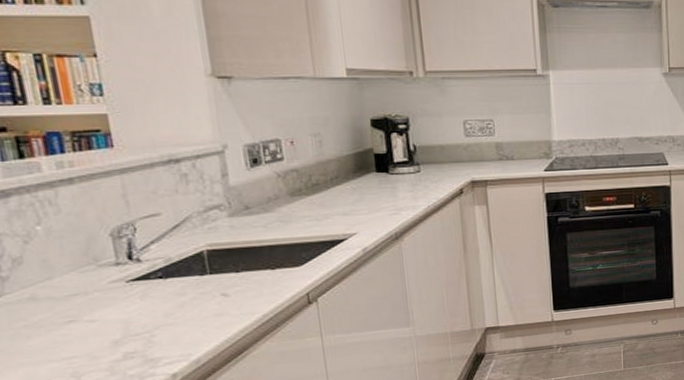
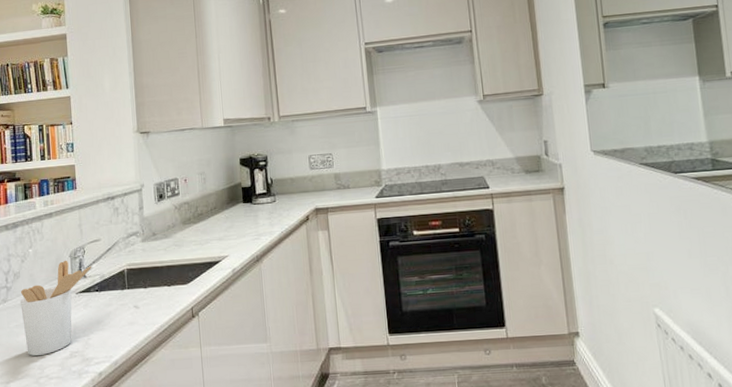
utensil holder: none [27,240,149,362] -> present [20,260,91,356]

